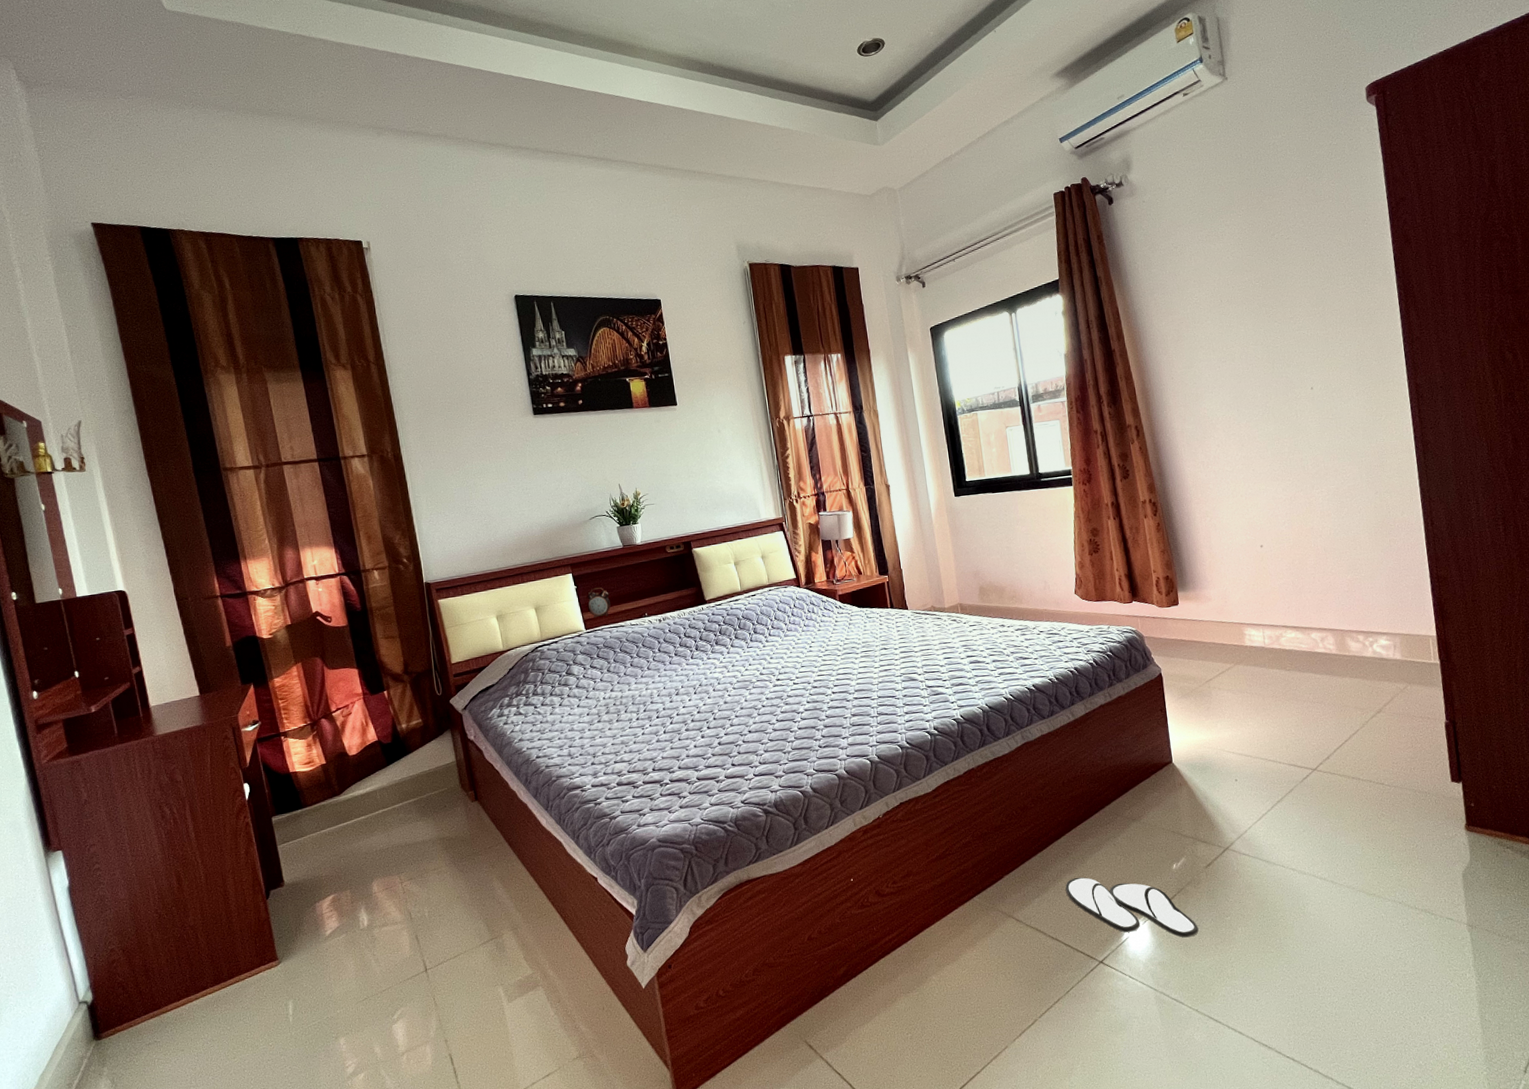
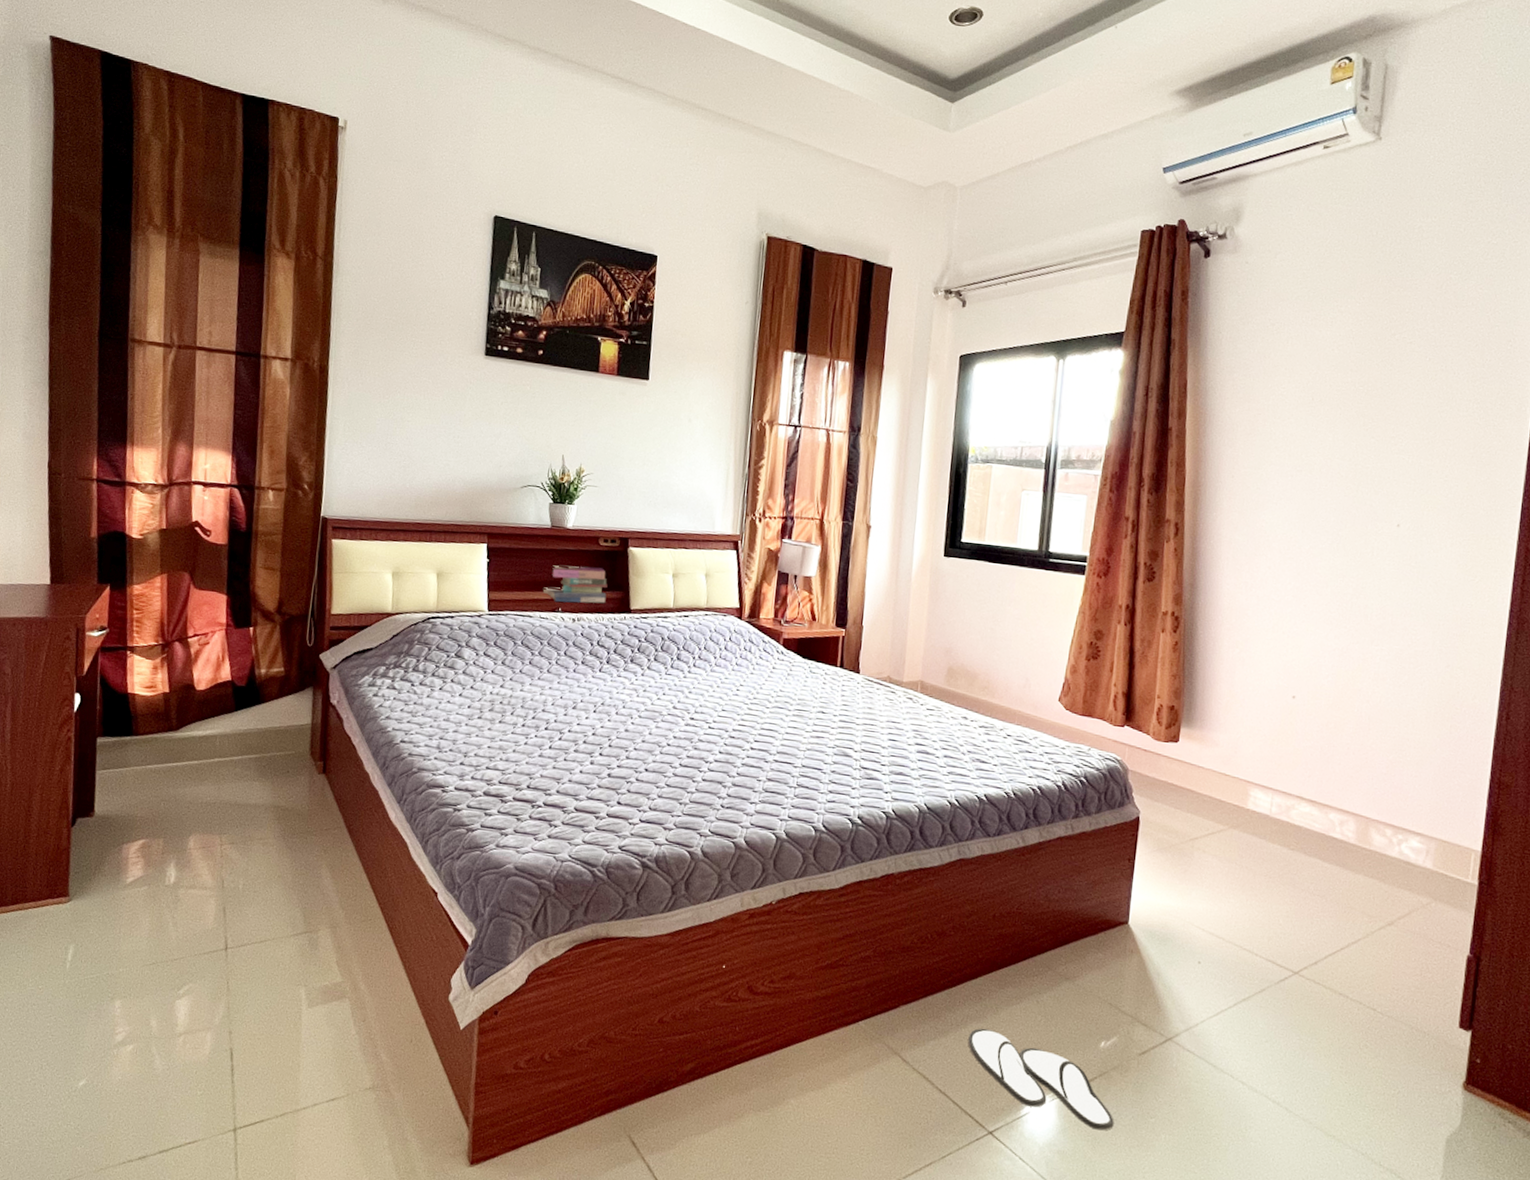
alarm clock: present [587,587,611,618] -> none [496,565,524,602]
books: none [628,571,683,609] -> present [543,565,608,604]

